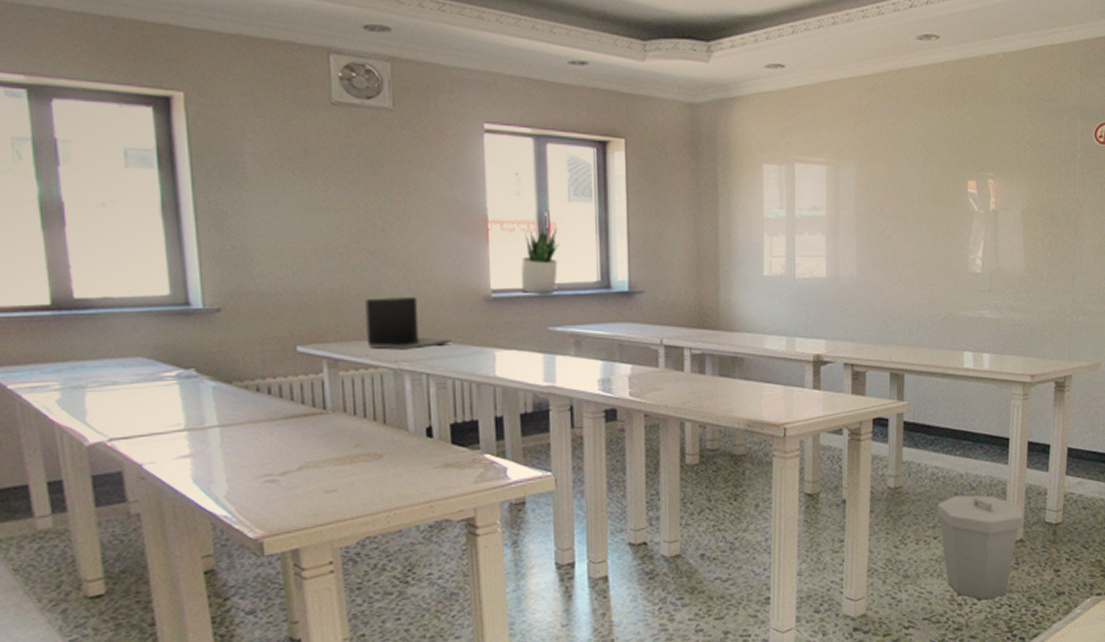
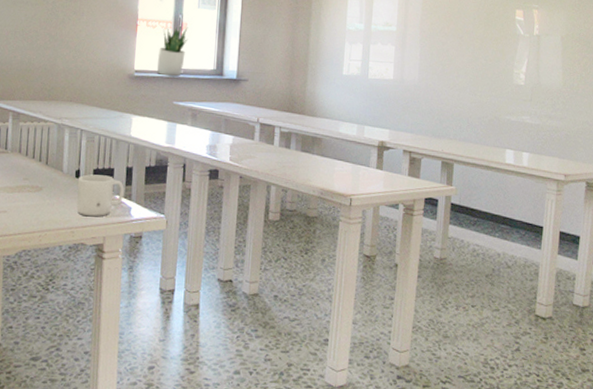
laptop computer: present [365,297,452,350] -> none [42,70,102,110]
mug: none [430,430,495,485] -> present [76,174,124,217]
trash can: present [936,495,1023,600] -> none [475,270,553,367]

